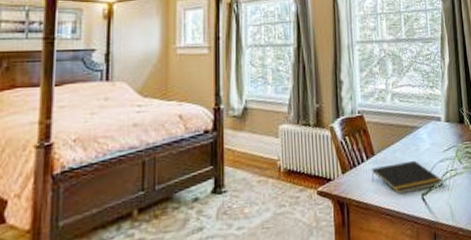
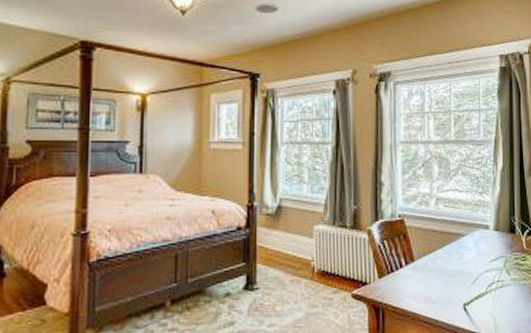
notepad: present [371,160,444,195] -> none [409,268,489,303]

